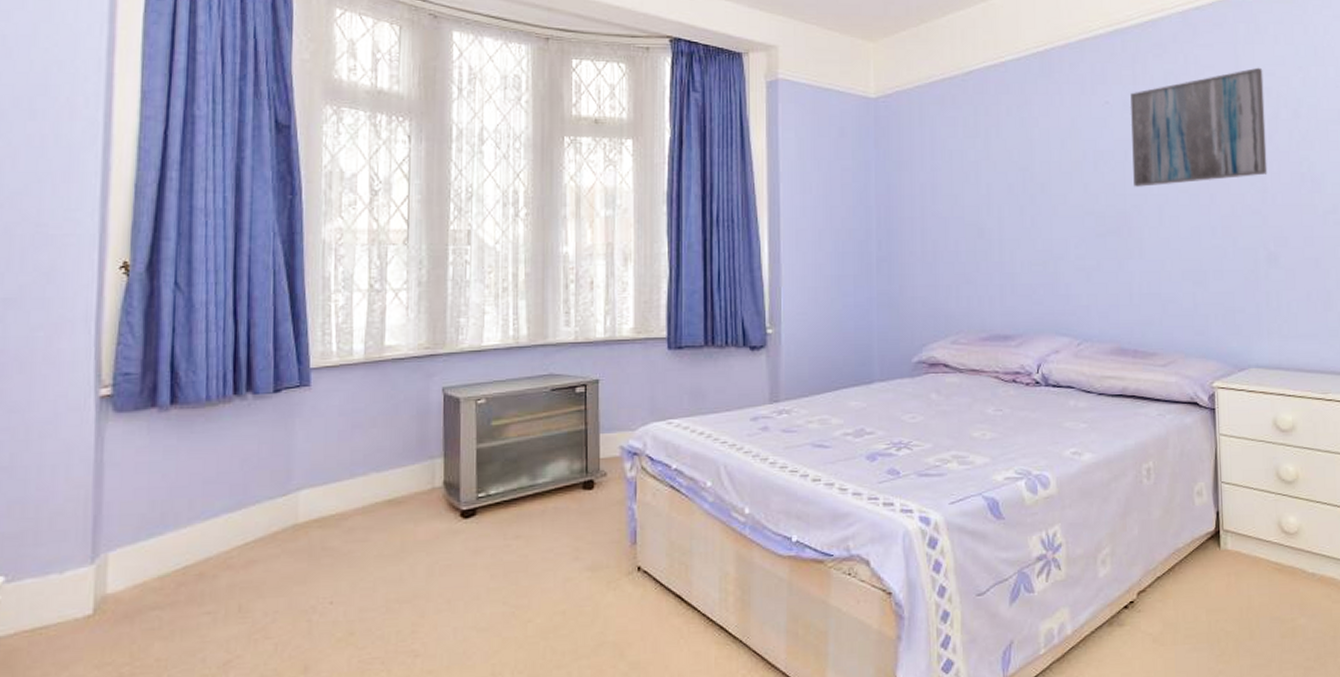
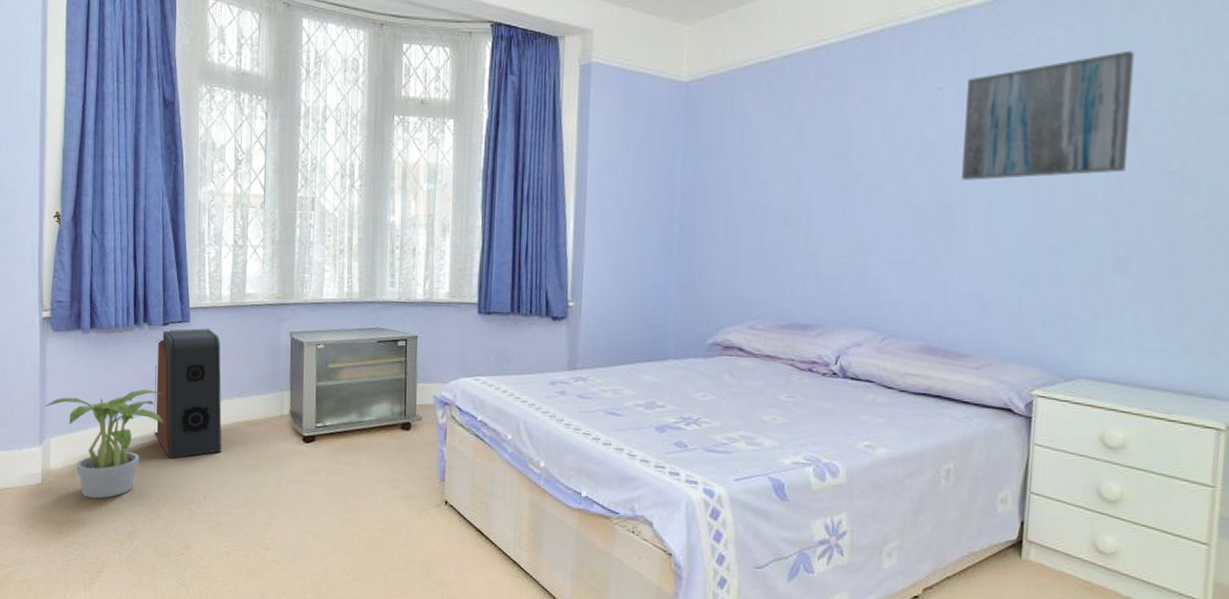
potted plant: none [101,475,274,625] -> present [45,389,164,499]
speaker: none [260,392,355,559] -> present [154,328,222,459]

